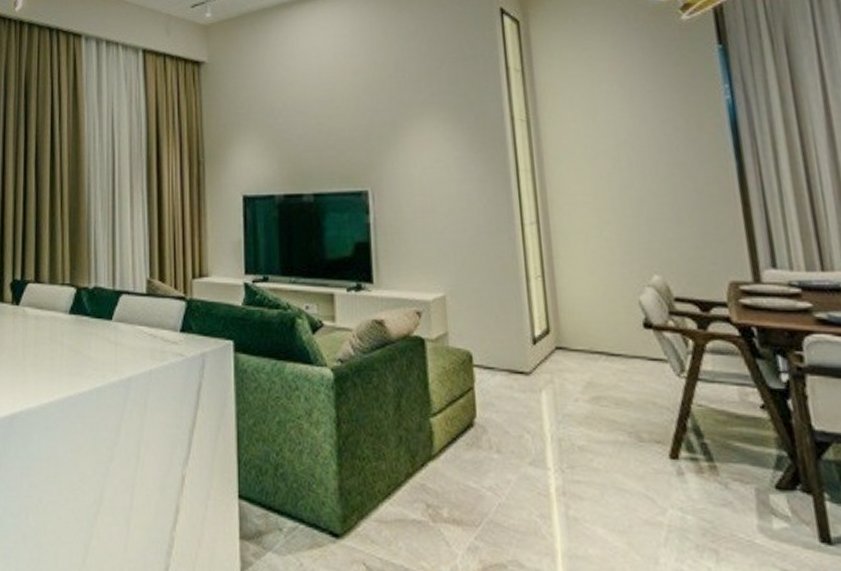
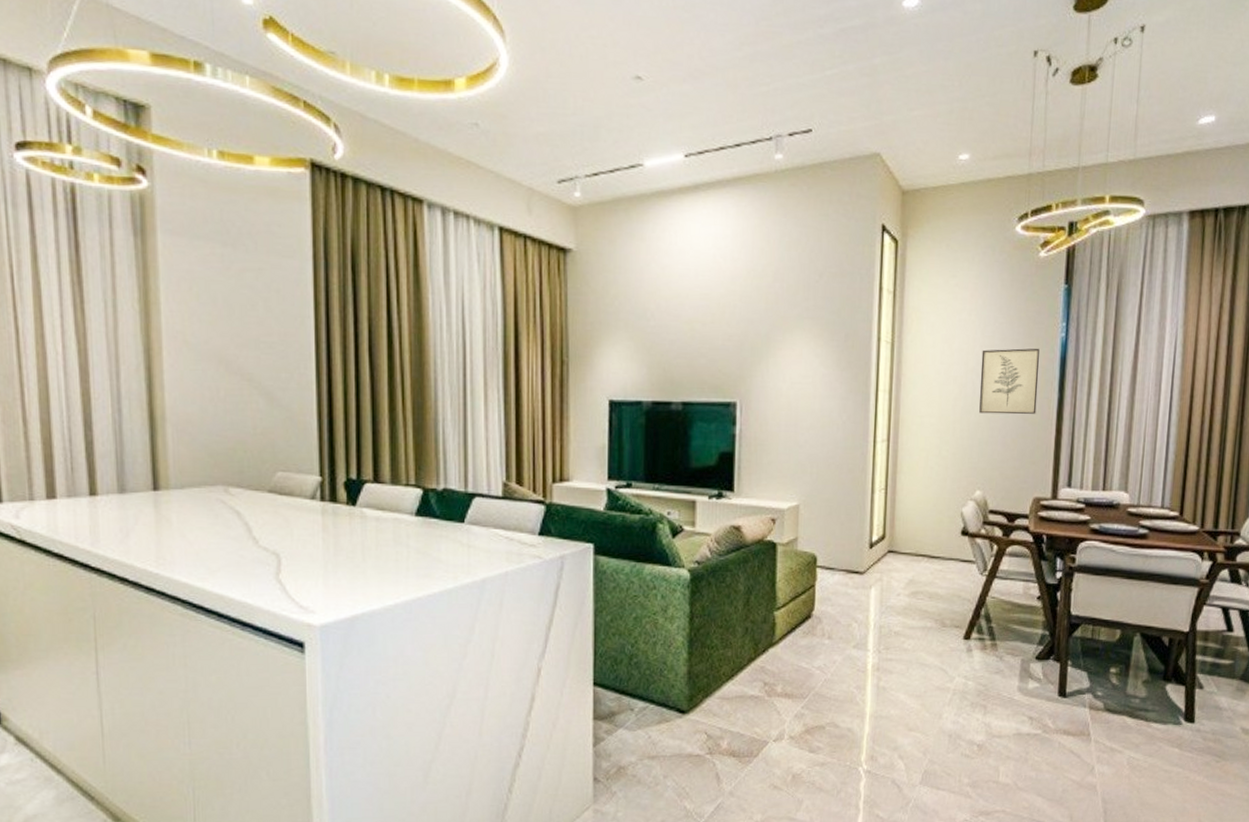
wall art: none [632,113,712,188] -> present [979,348,1040,415]

